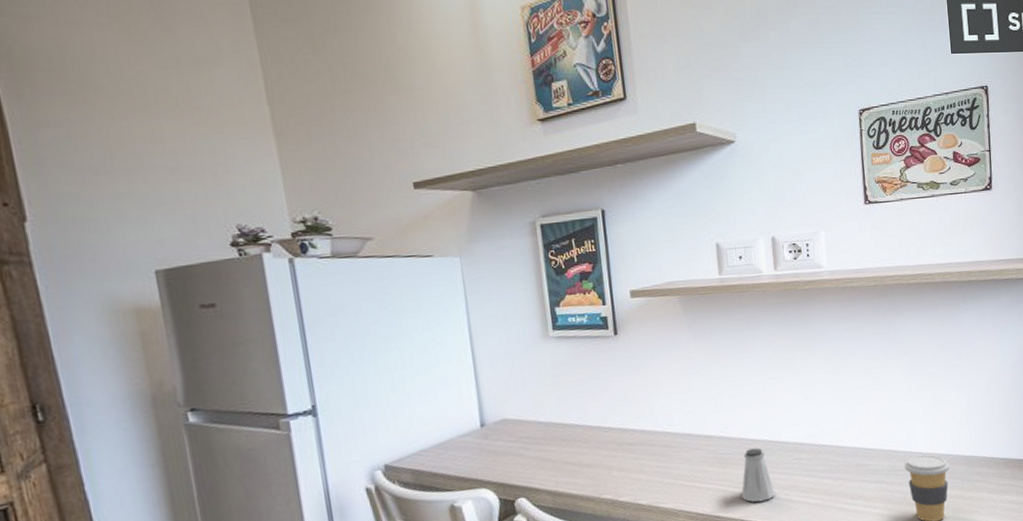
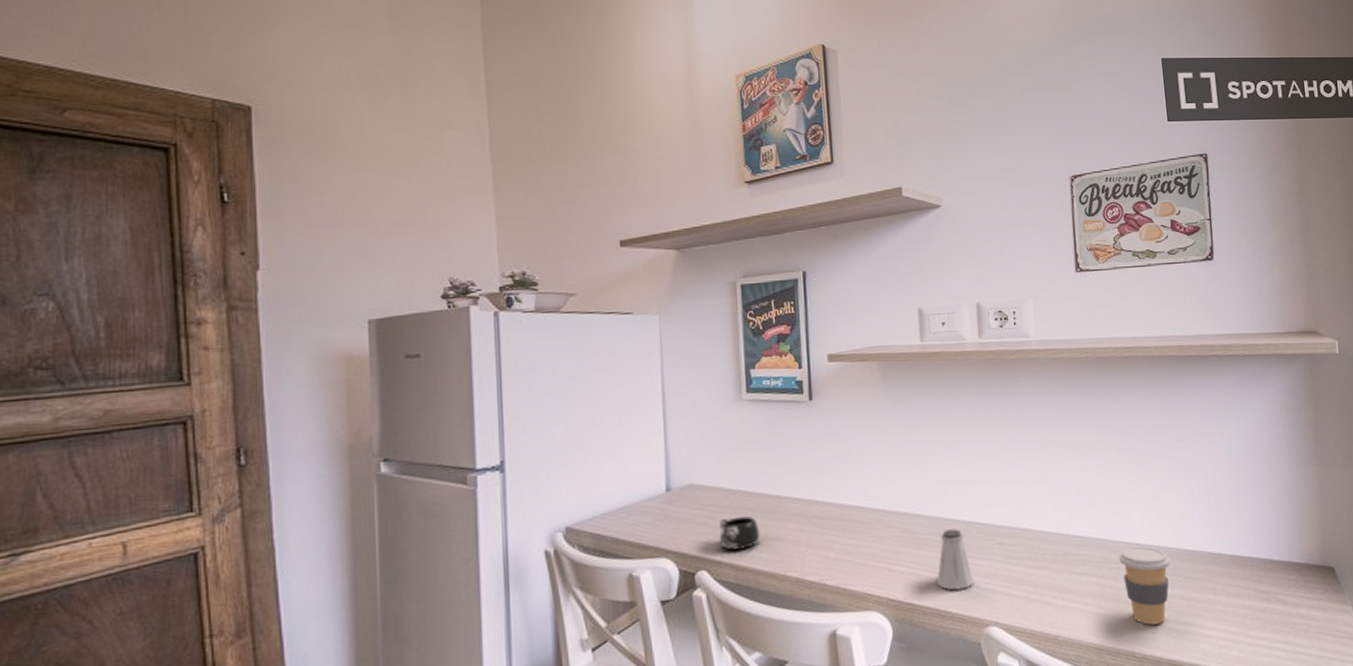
mug: none [535,446,575,478] -> present [719,516,760,551]

